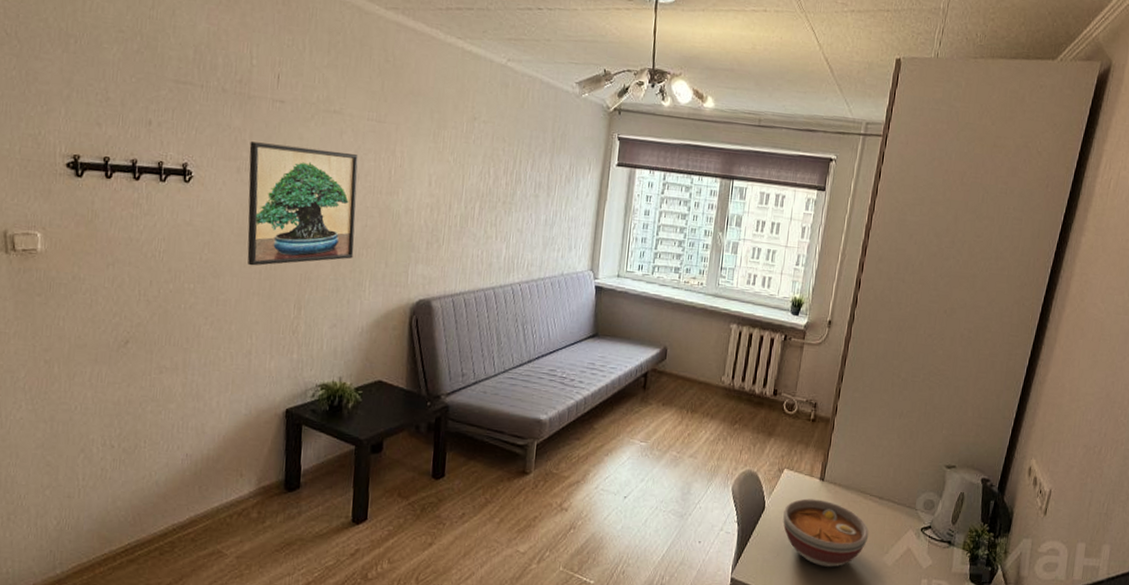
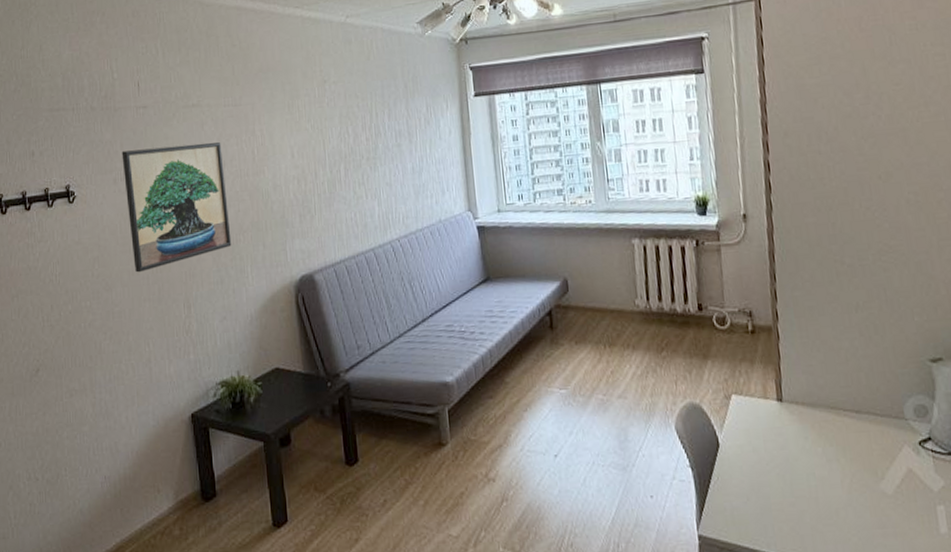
bowl: present [783,498,869,567] -> none [742,424,855,507]

